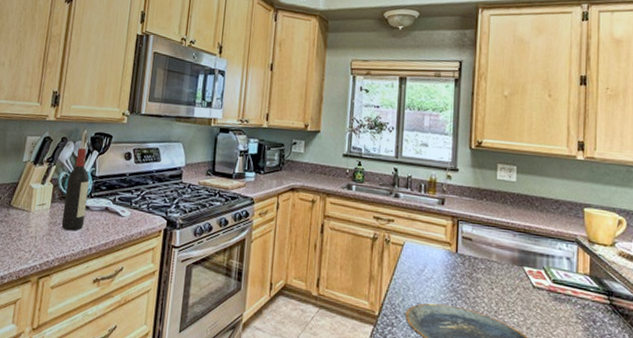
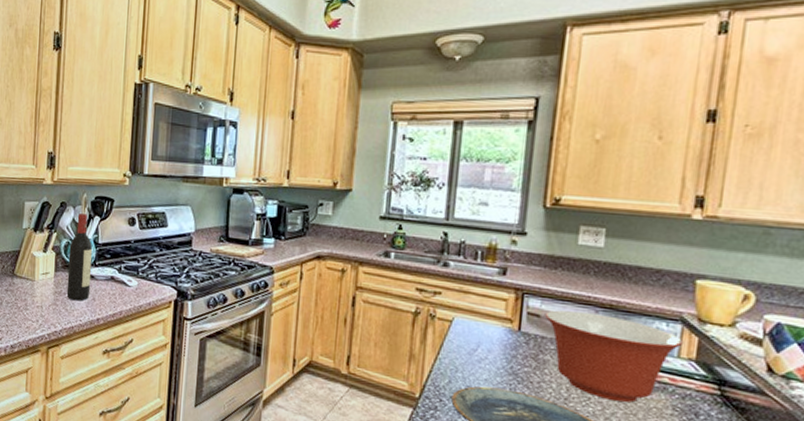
mixing bowl: none [475,234,580,313] -> present [544,310,684,403]

